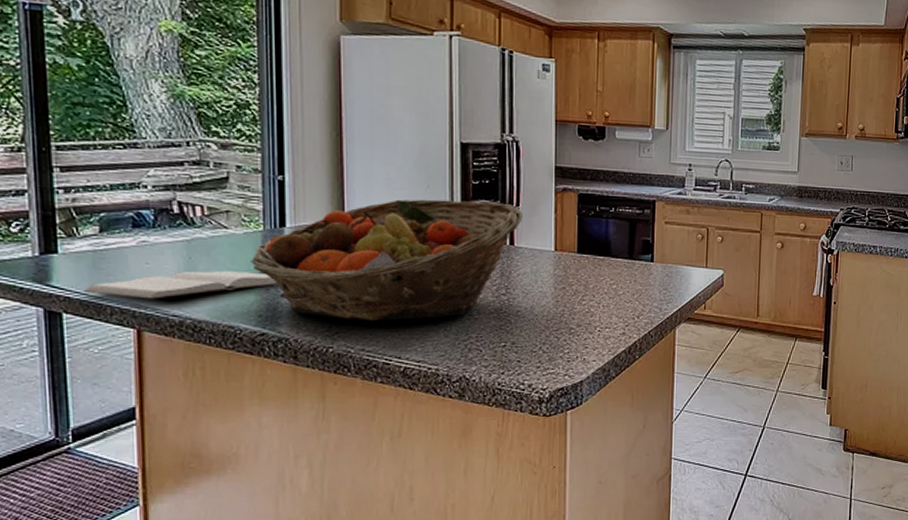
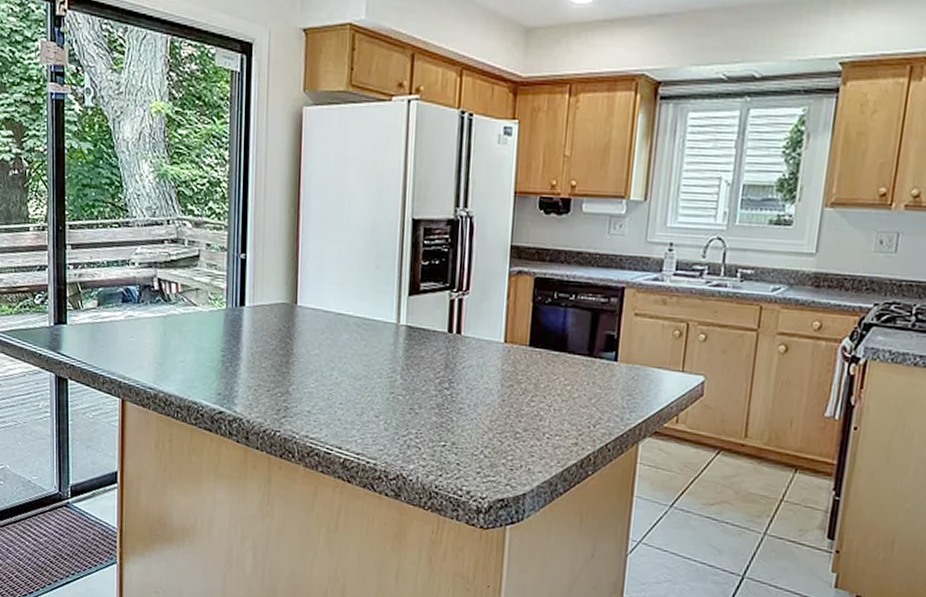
book: present [83,270,277,299] -> none [83,346,235,372]
fruit basket: present [250,199,523,321] -> none [214,280,472,410]

